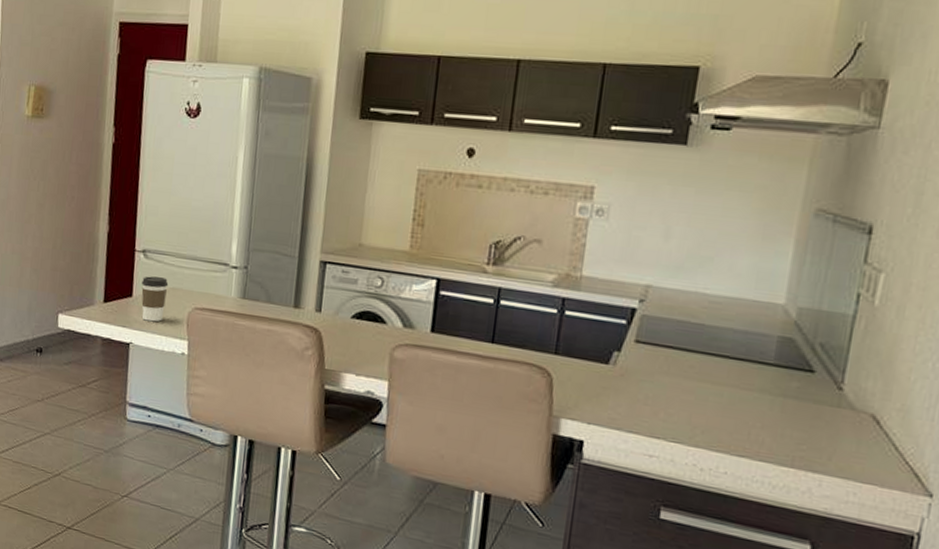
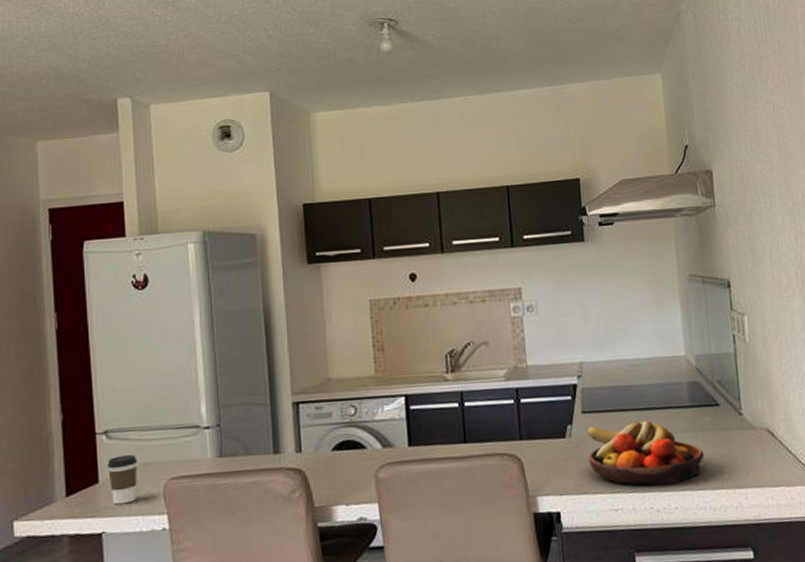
fruit bowl: none [630,359,778,447] -> present [586,420,704,486]

